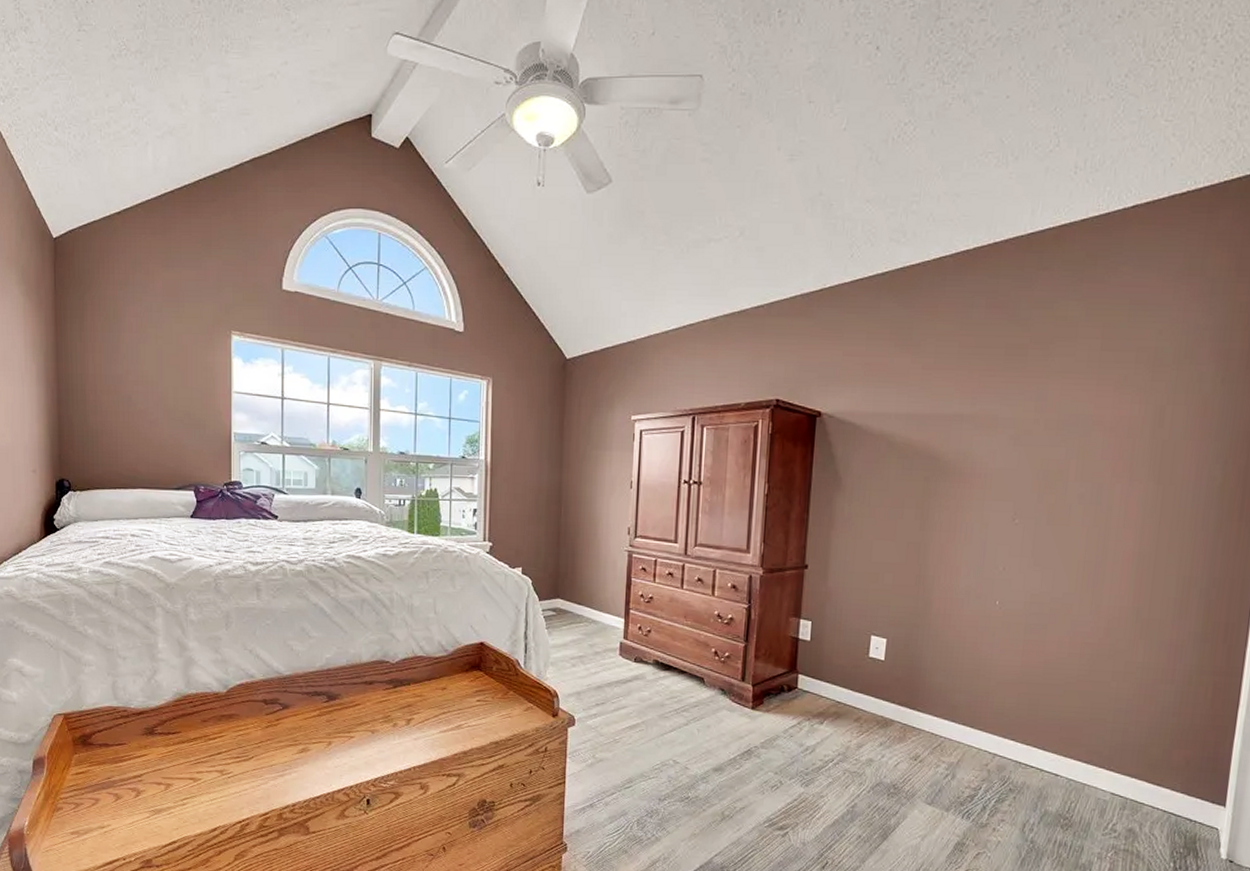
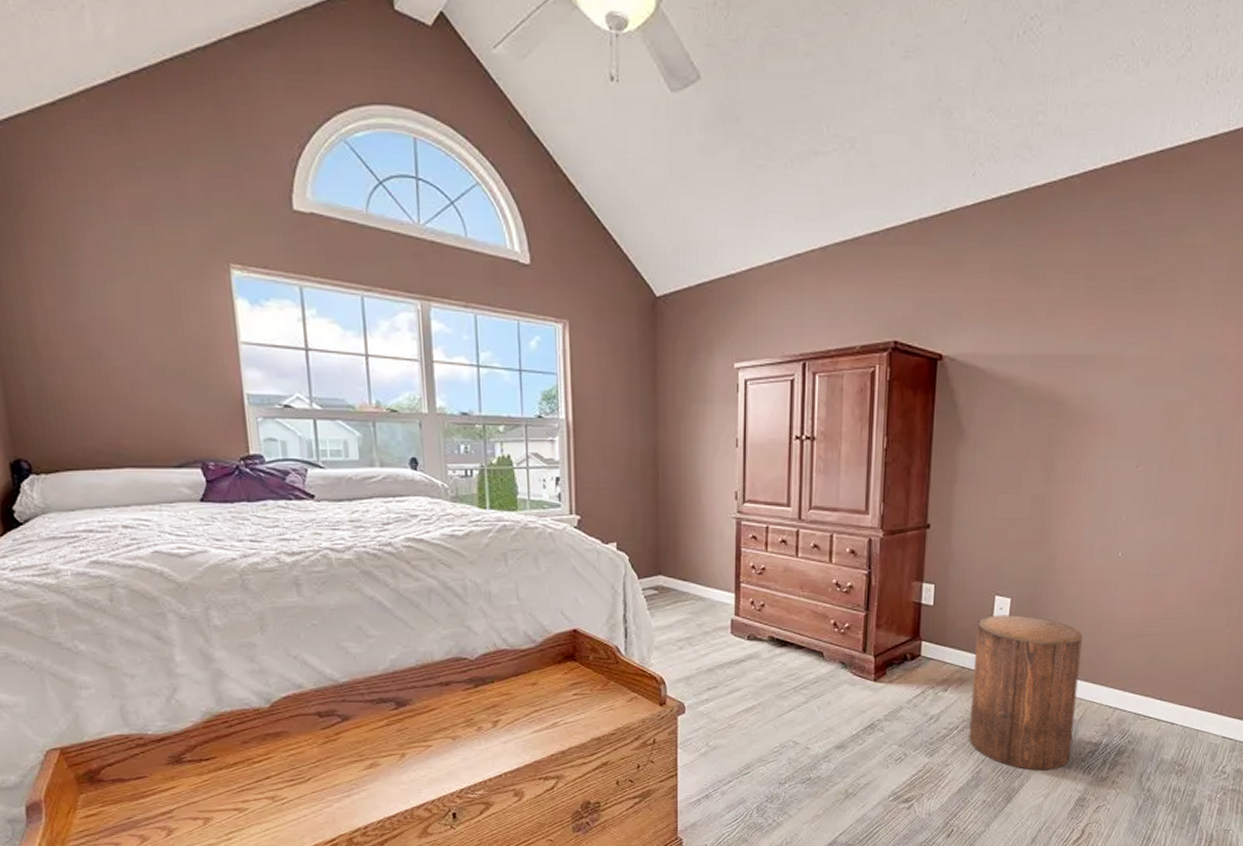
stool: none [844,653,960,811] -> present [968,614,1083,771]

